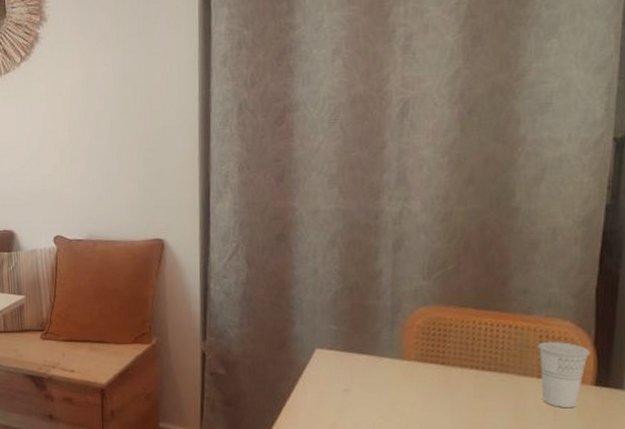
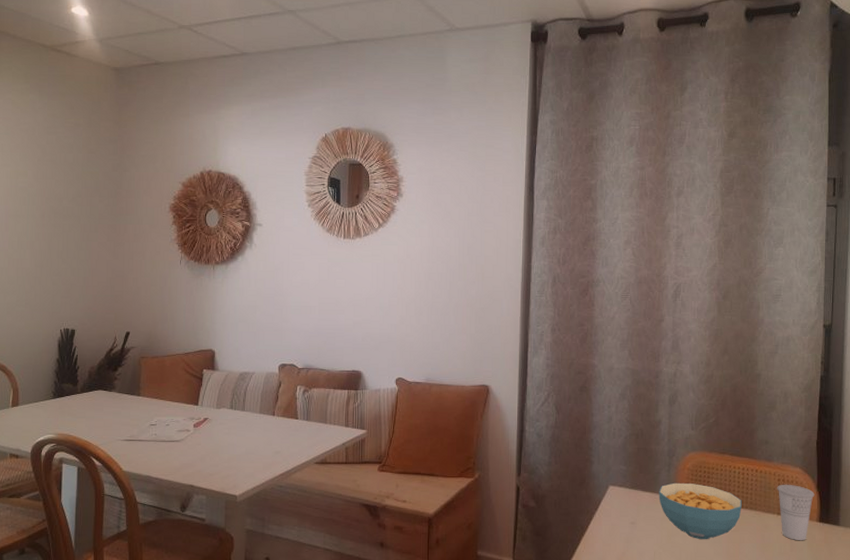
cereal bowl: none [379,343,489,408] -> present [659,482,742,540]

